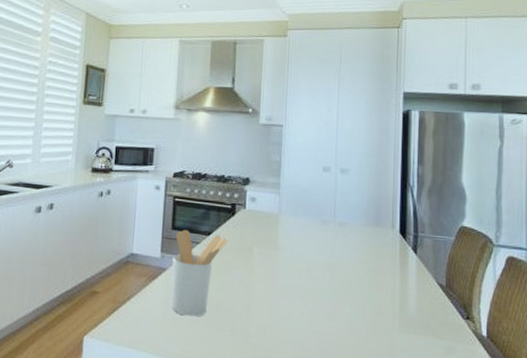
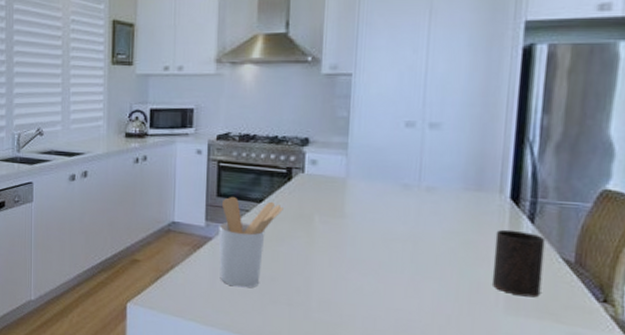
cup: none [389,258,425,317] -> present [491,229,546,298]

